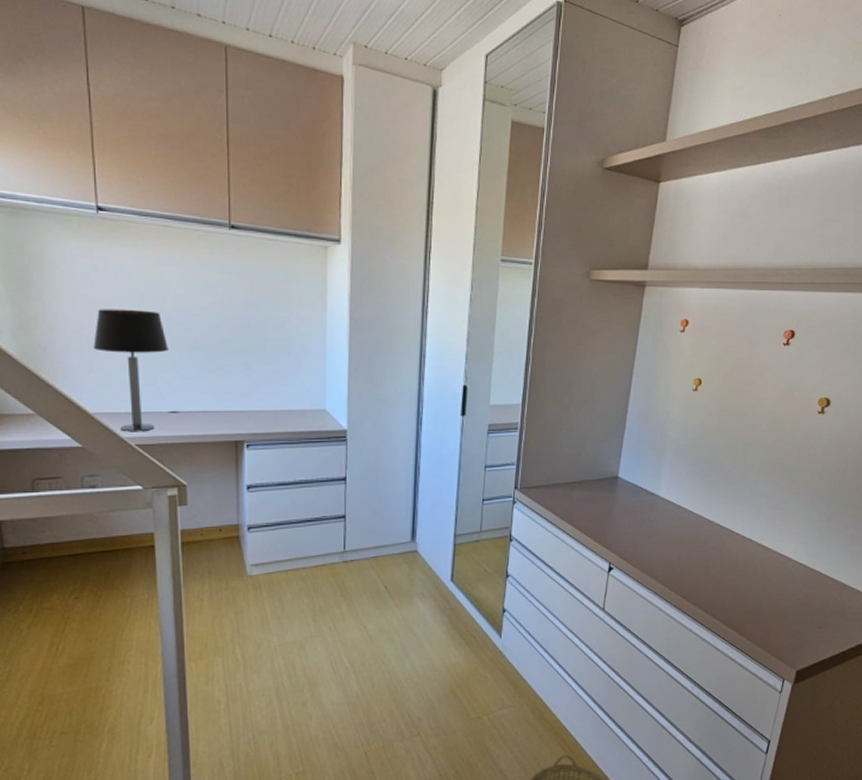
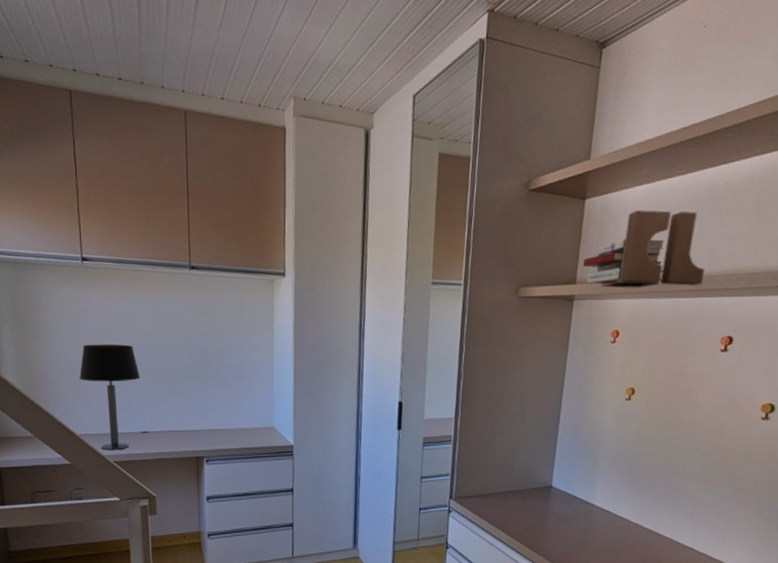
books: none [655,226,735,277] -> present [582,238,665,288]
bookend: none [689,198,771,278] -> present [618,210,704,286]

